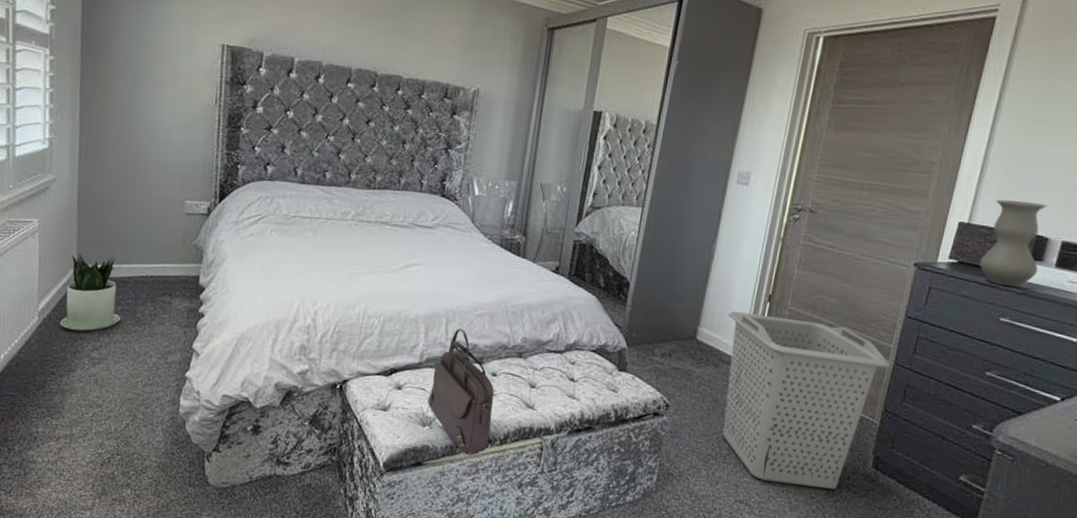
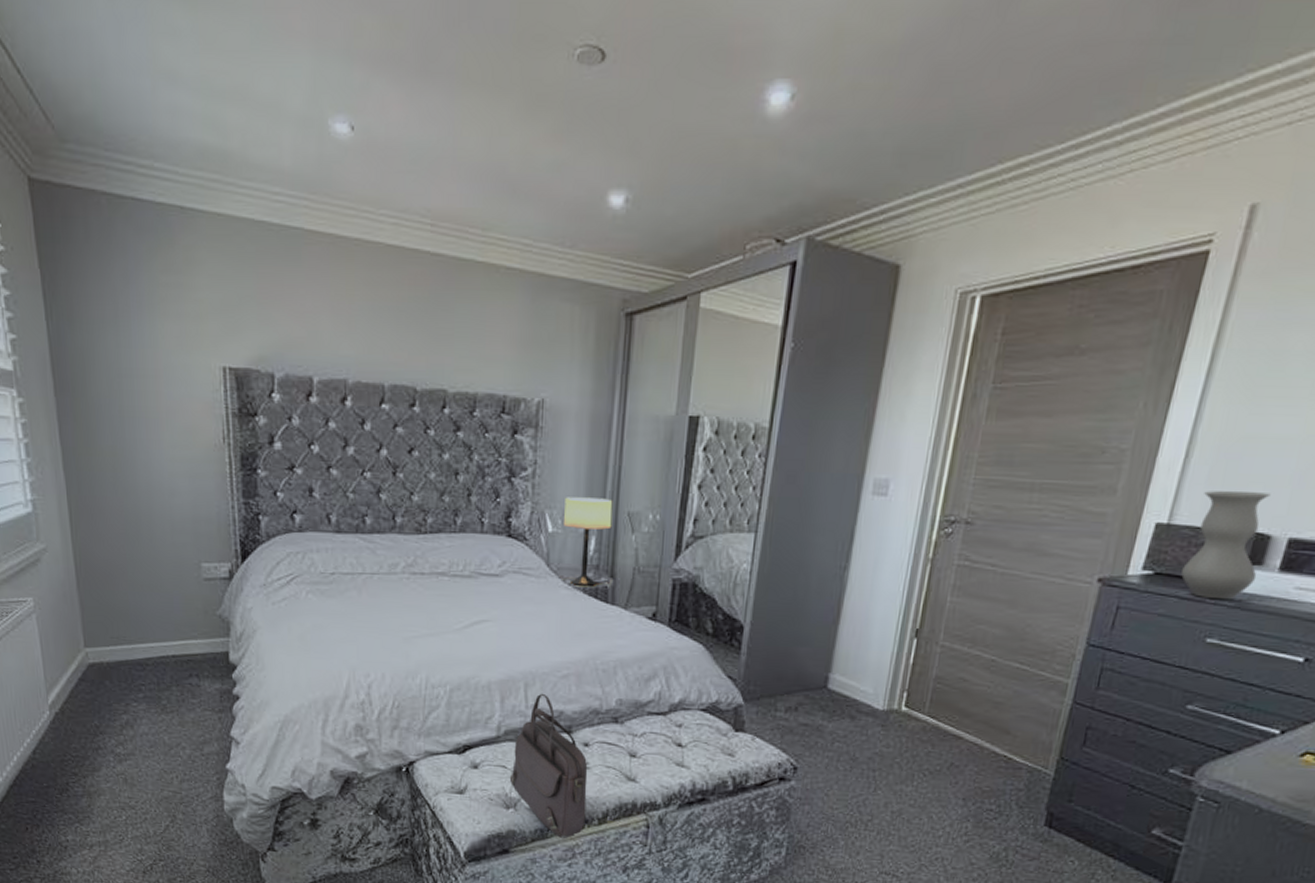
planter: present [59,253,120,332] -> none [74,634,143,725]
table lamp: none [487,168,529,242] -> present [562,497,613,587]
laundry basket: present [722,311,891,490] -> none [862,652,1069,853]

